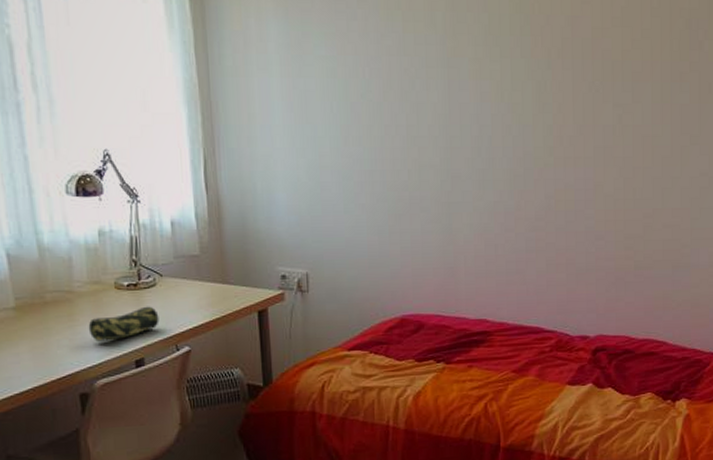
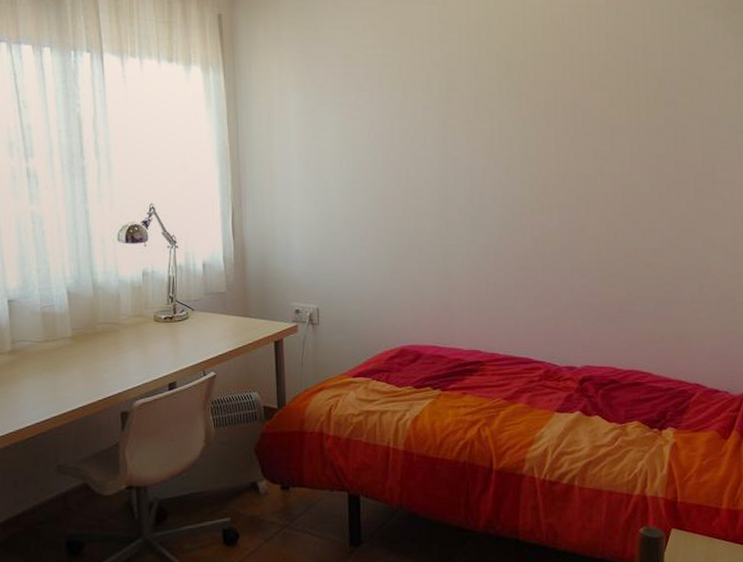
pencil case: present [88,306,159,341] -> none [130,336,190,367]

